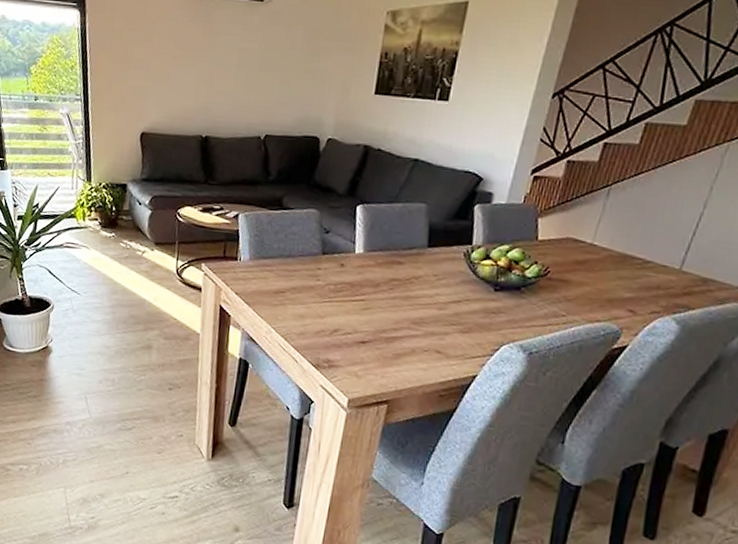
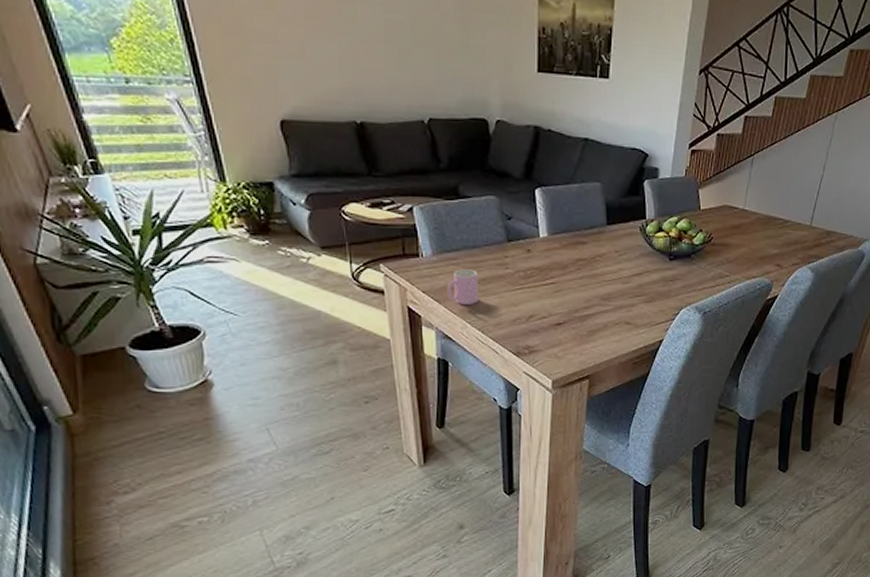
cup: none [257,276,289,311] -> present [447,269,480,304]

